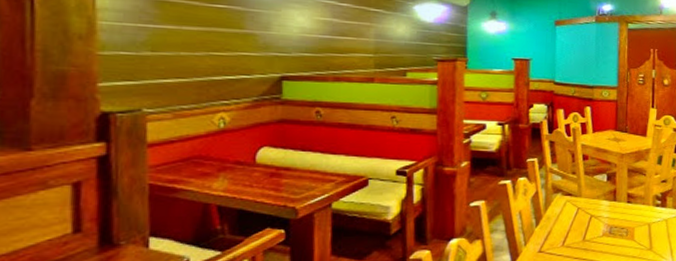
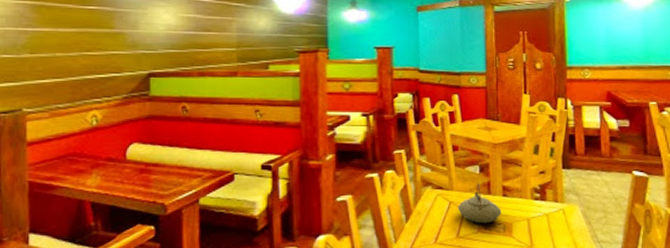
teapot: none [585,190,625,228] -> present [458,183,501,224]

